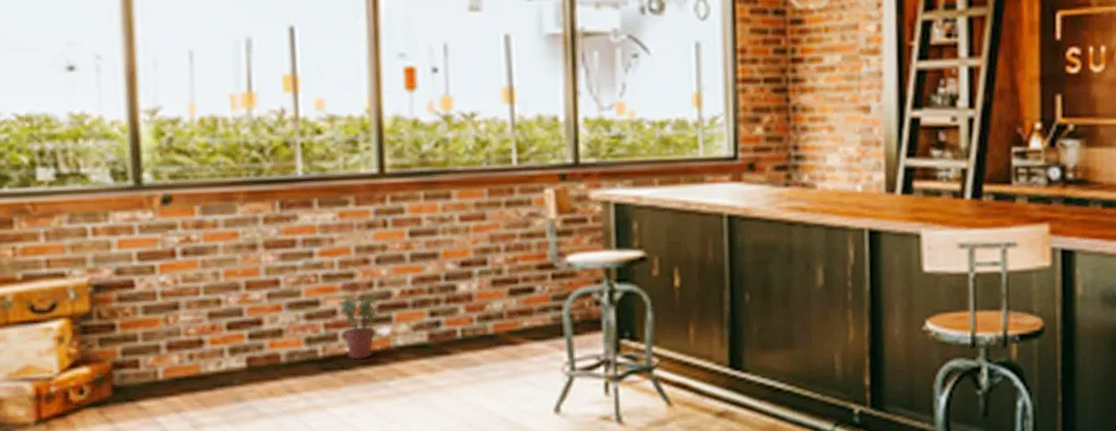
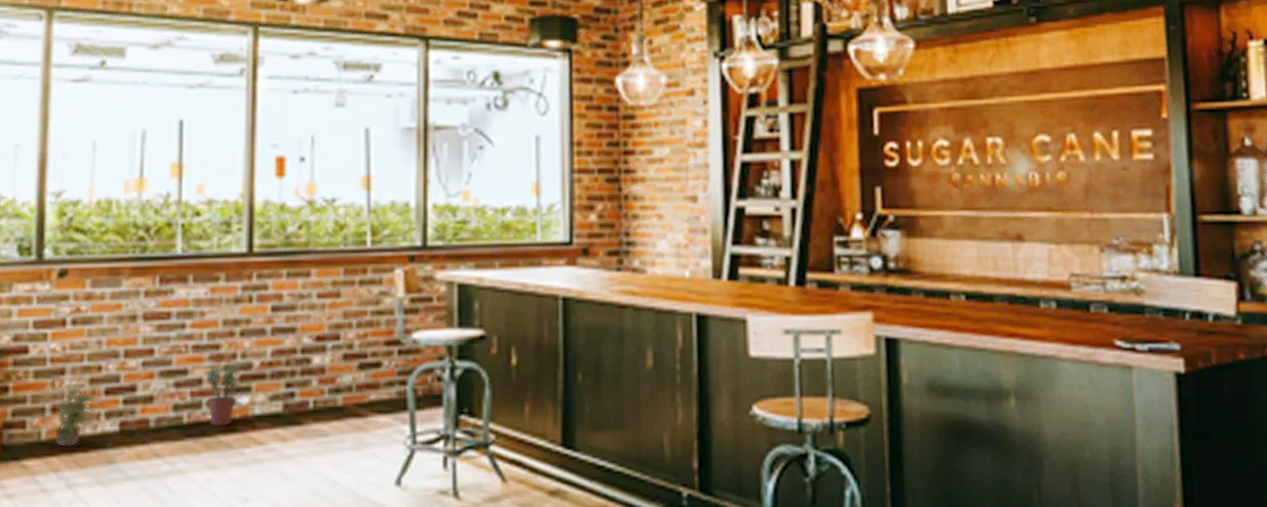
potted plant: none [162,311,224,387] -> present [49,376,101,448]

